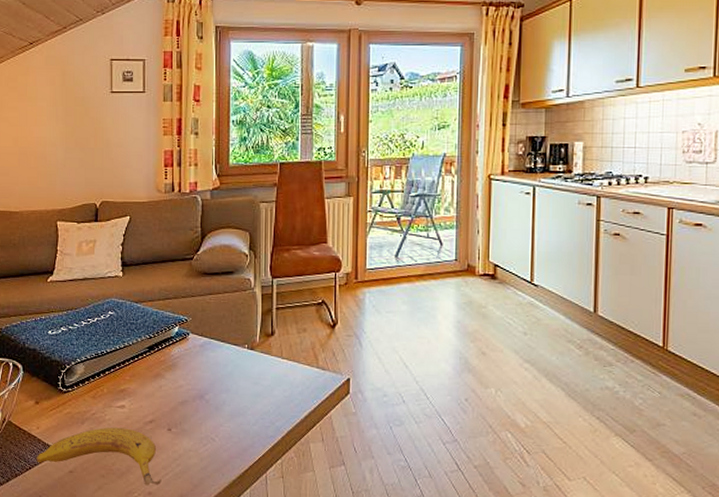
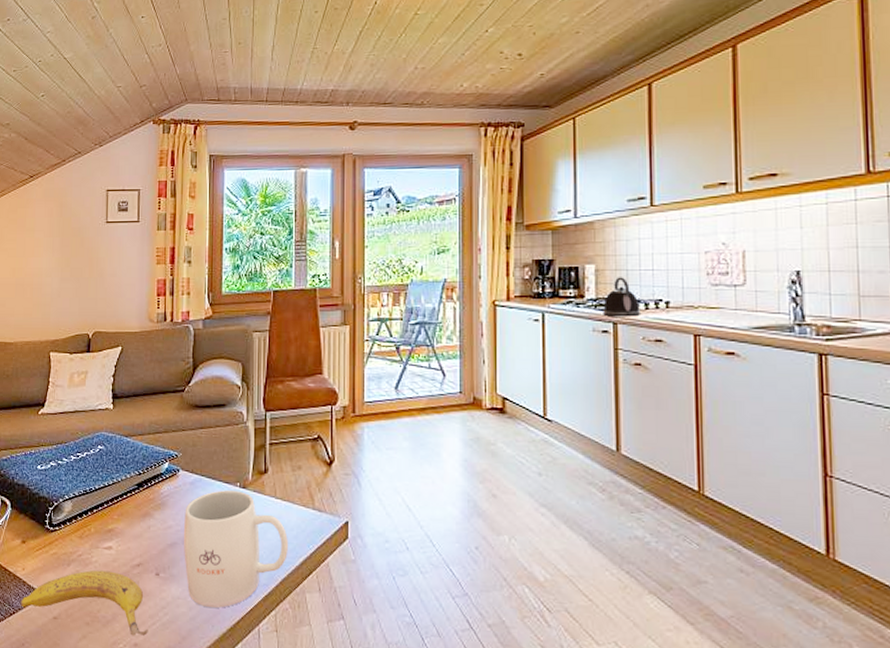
mug: none [193,351,293,459] -> present [183,489,288,609]
kettle: none [588,154,622,191] -> present [603,277,640,317]

